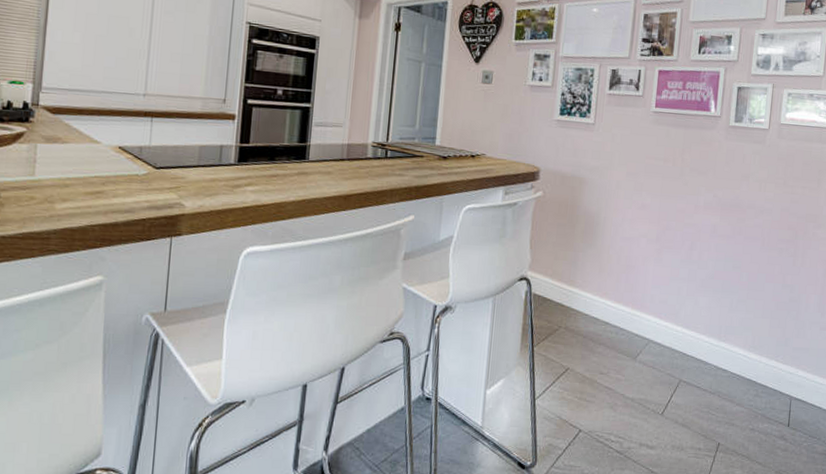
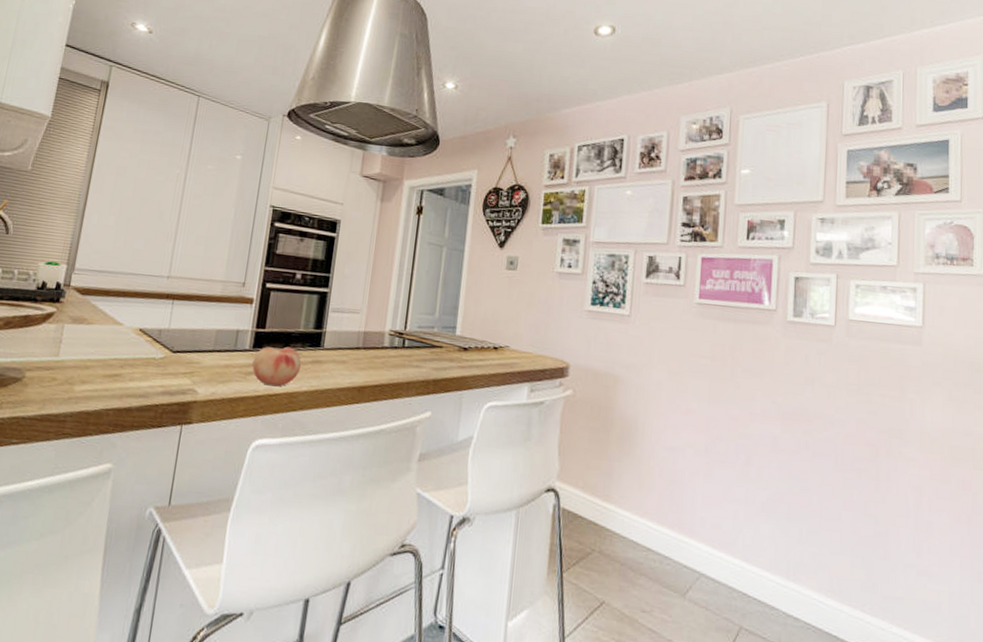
fruit: none [238,160,287,198] -> present [252,346,301,387]

